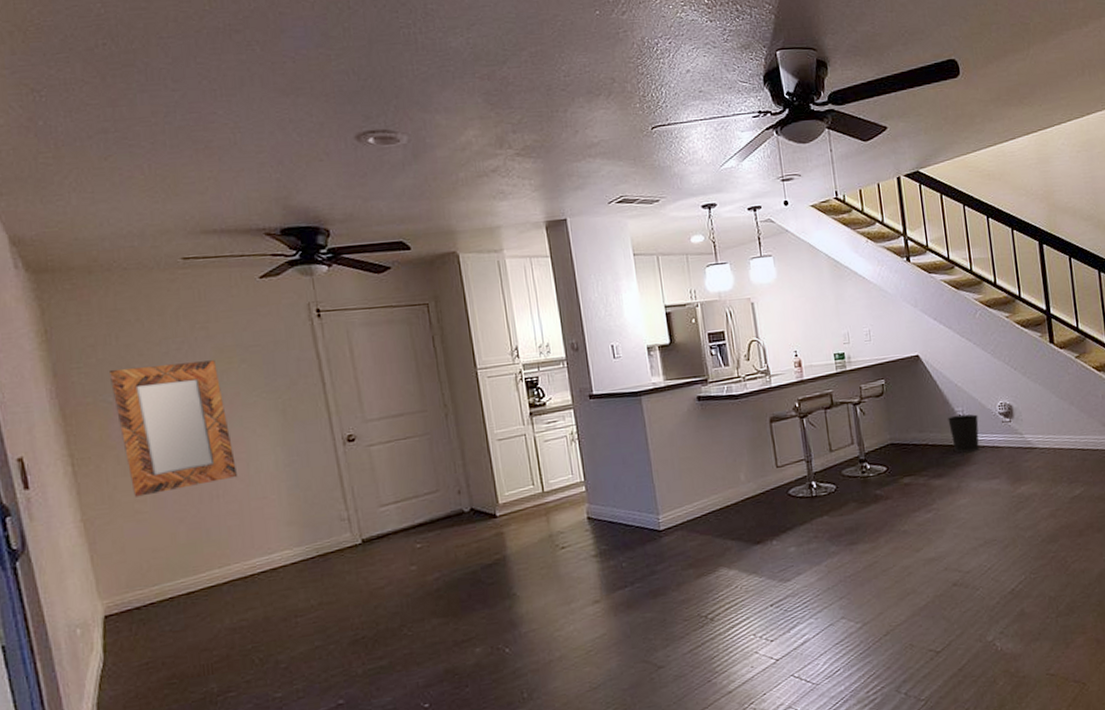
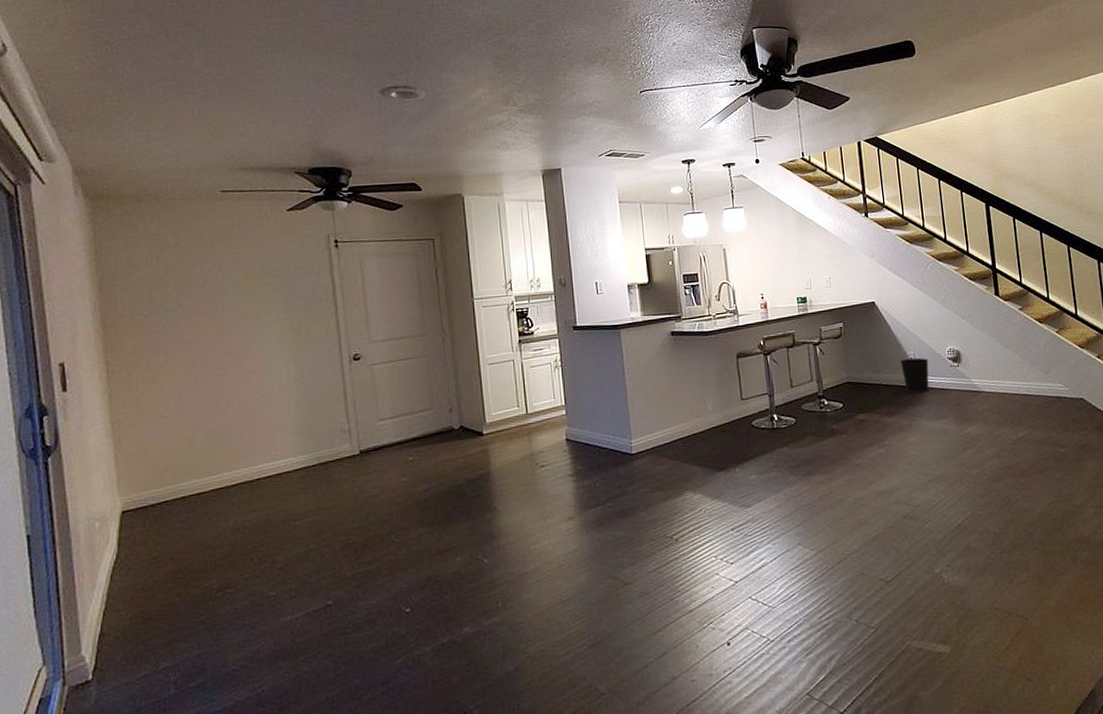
home mirror: present [110,360,237,497] -> none [148,282,252,403]

